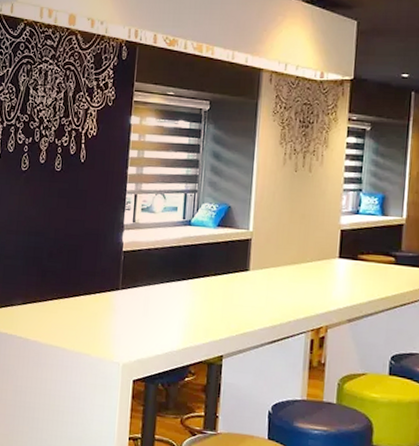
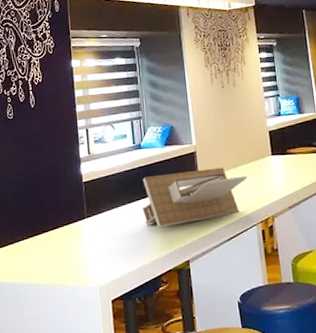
architectural model: none [181,257,306,316] -> present [142,167,248,228]

